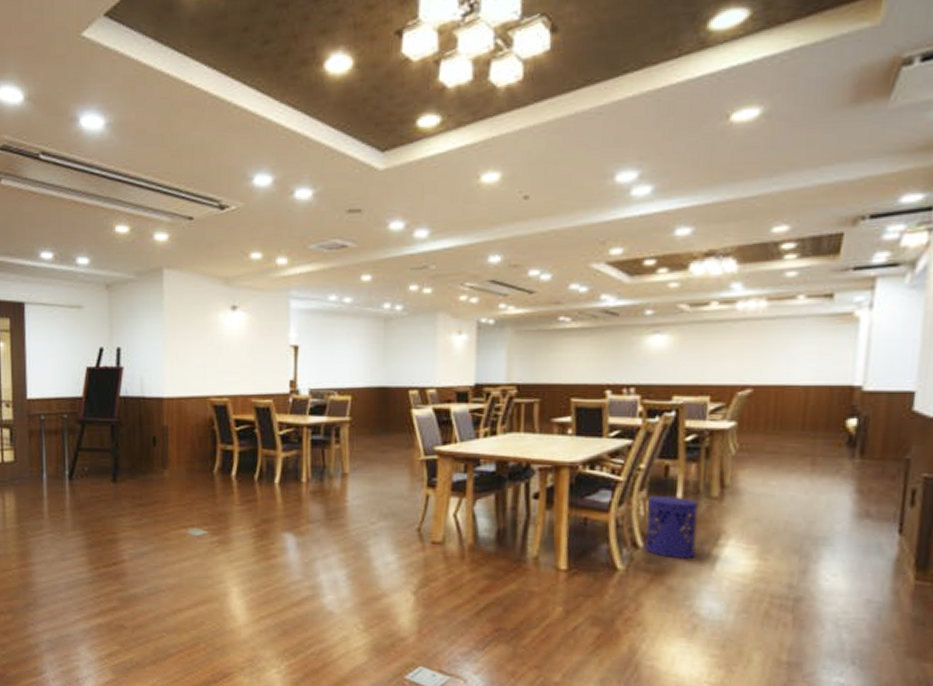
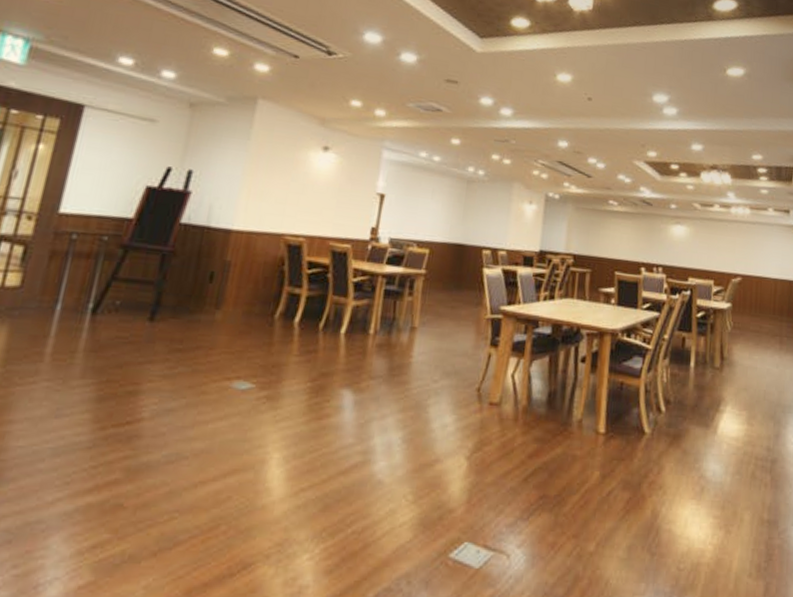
waste bin: present [645,495,698,559] -> none [667,364,706,424]

